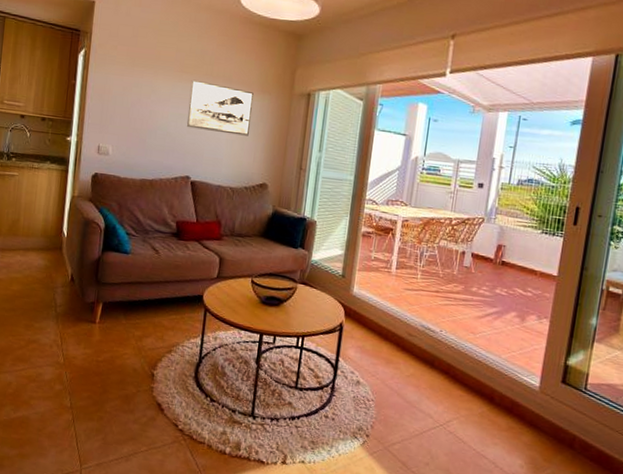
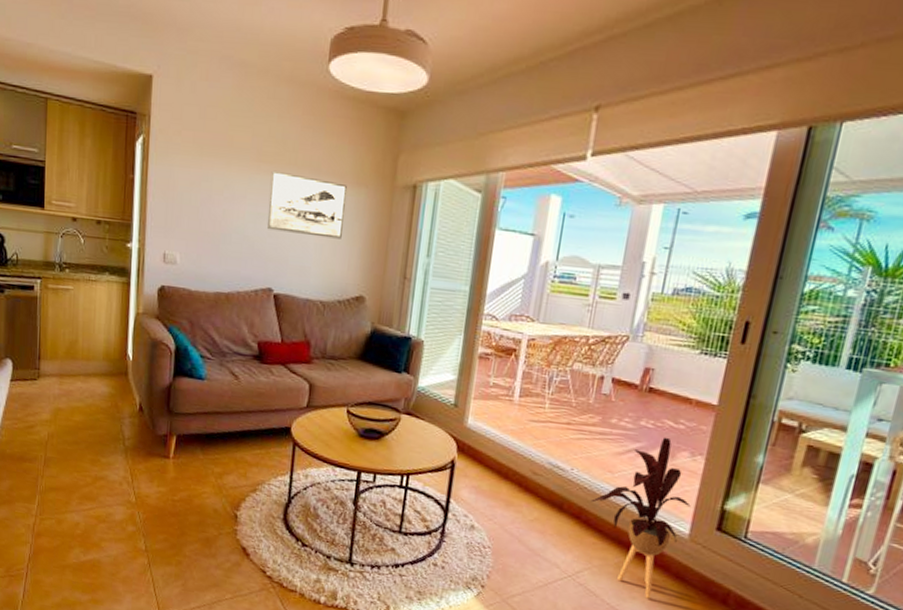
house plant: none [457,303,540,445] -> present [590,437,691,599]

